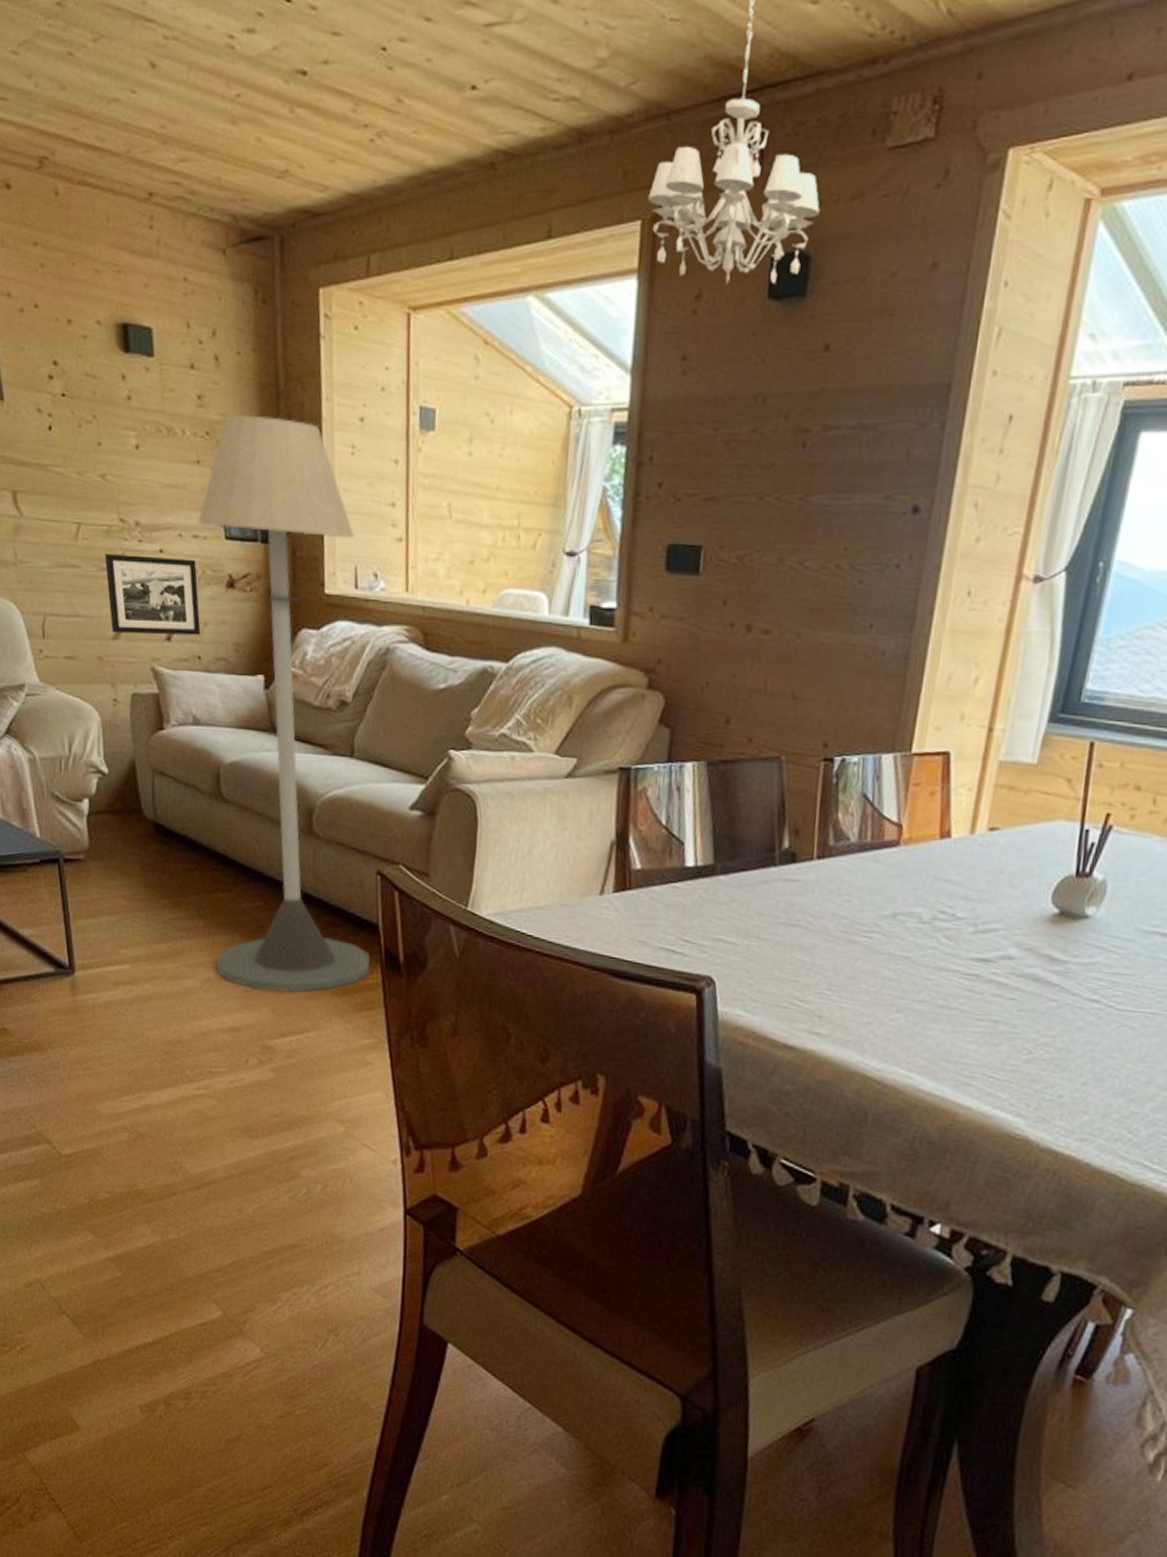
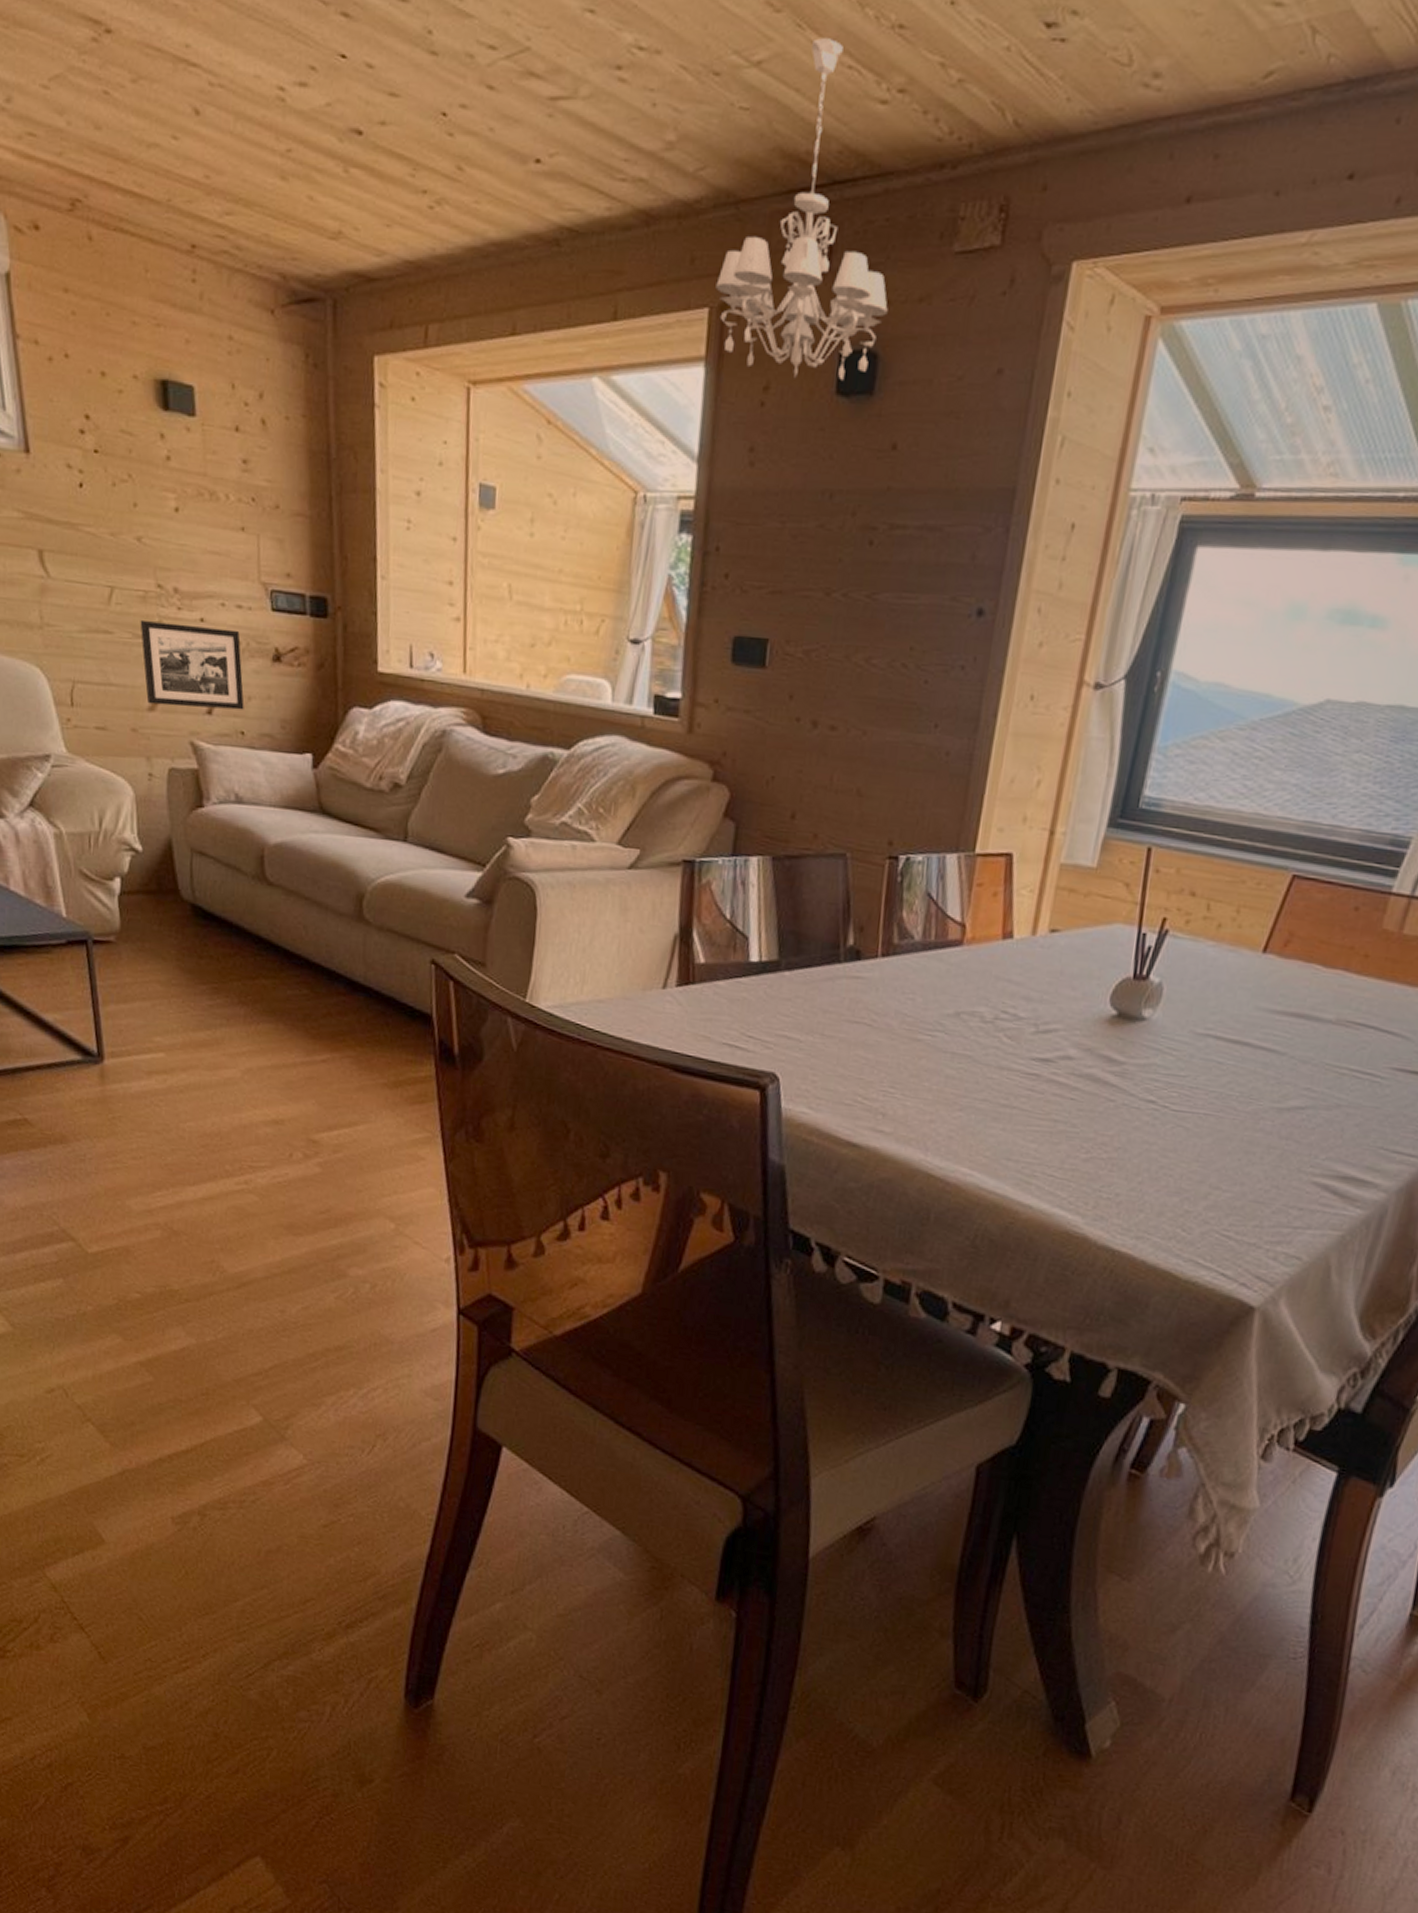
floor lamp: present [197,415,371,993] -> none [241,481,424,1085]

